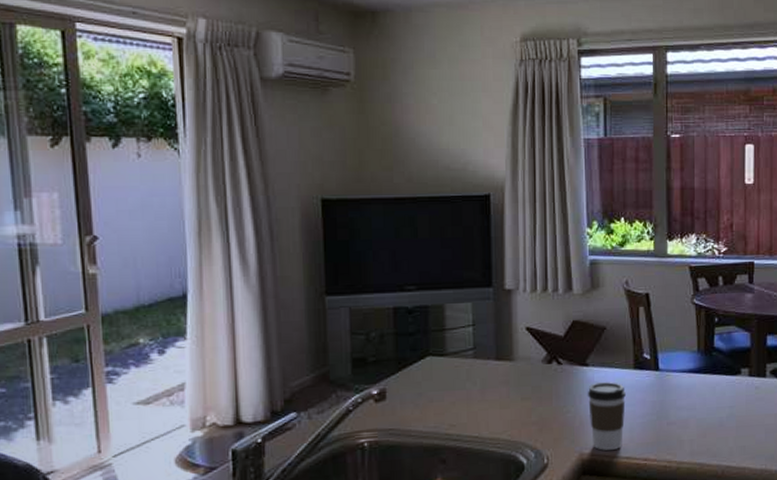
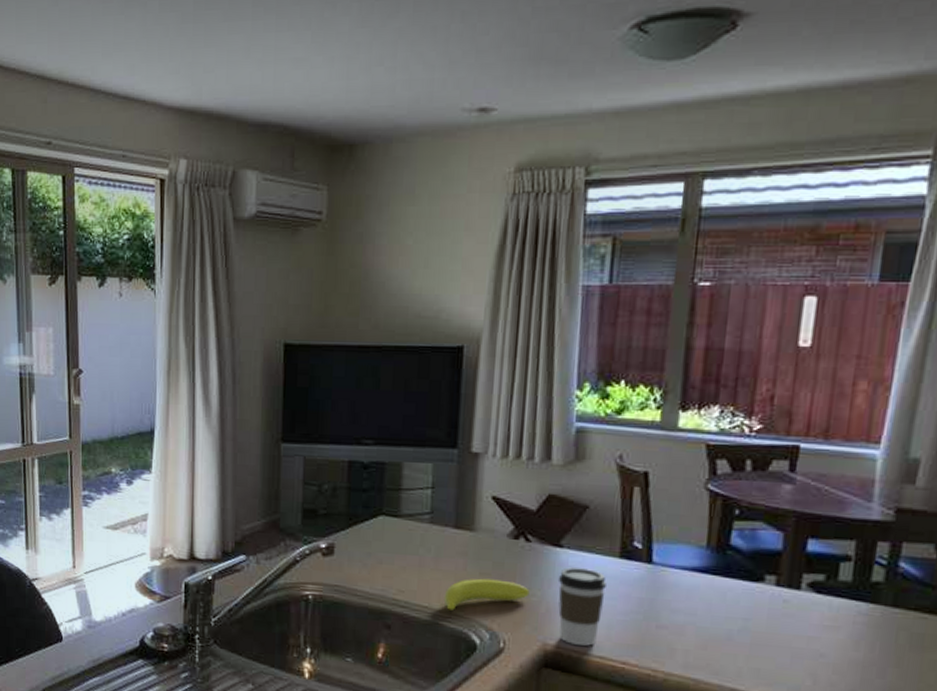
banana: none [491,402,565,437] -> present [443,578,530,611]

